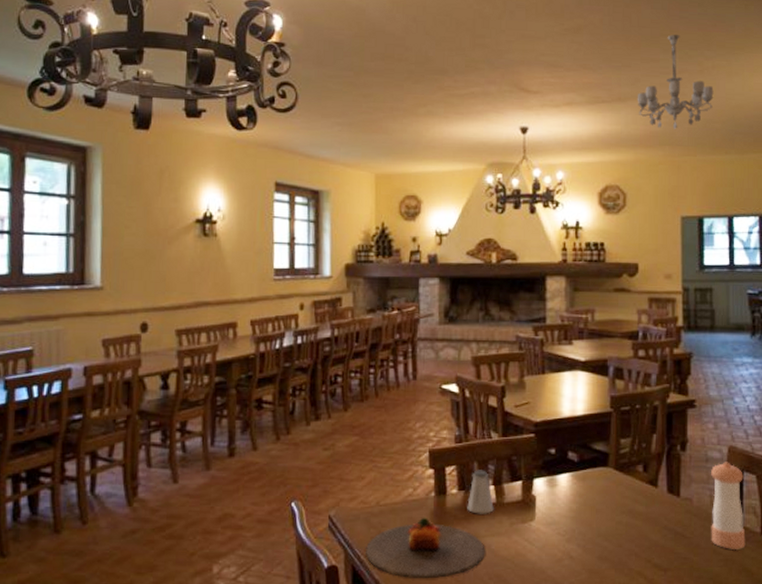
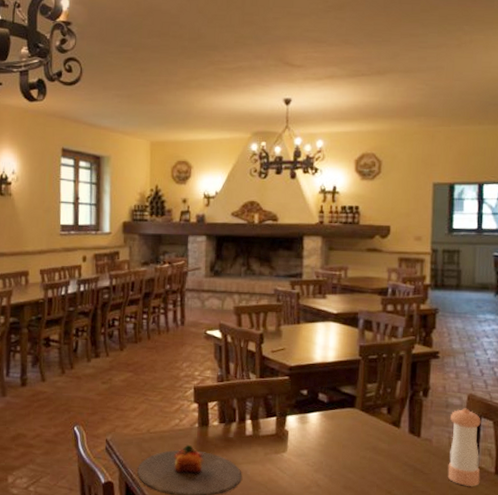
saltshaker: present [467,470,494,514] -> none [226,406,251,445]
chandelier: present [637,35,714,129] -> none [395,10,470,101]

